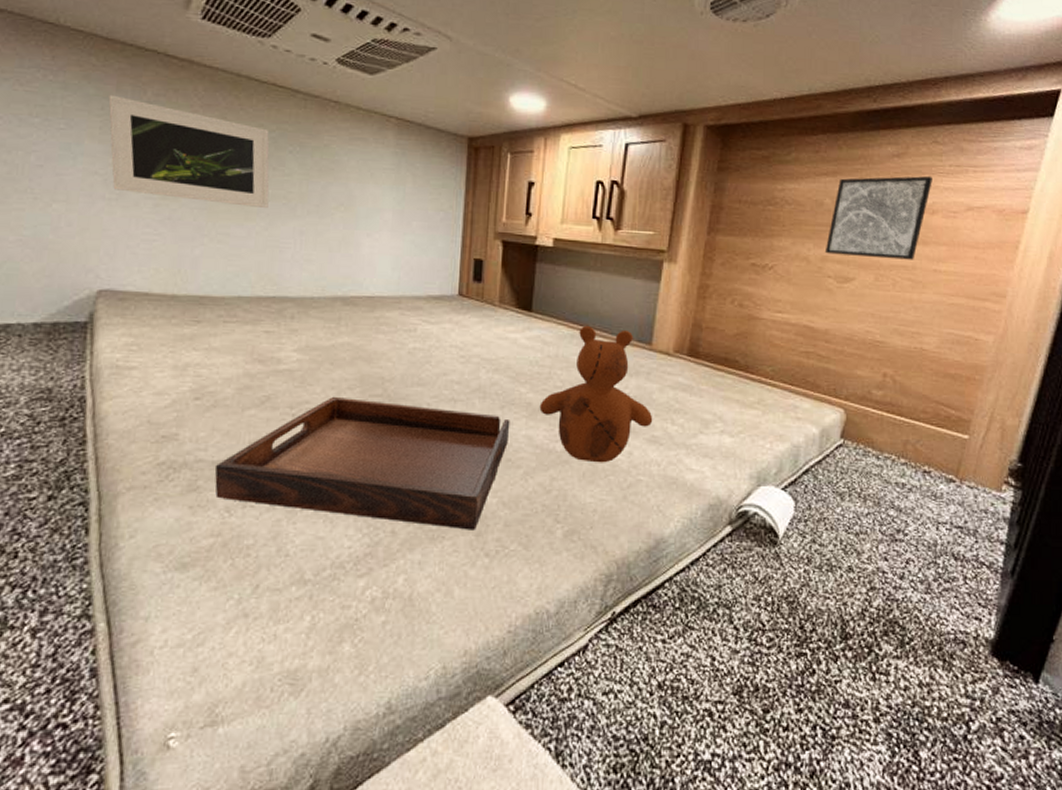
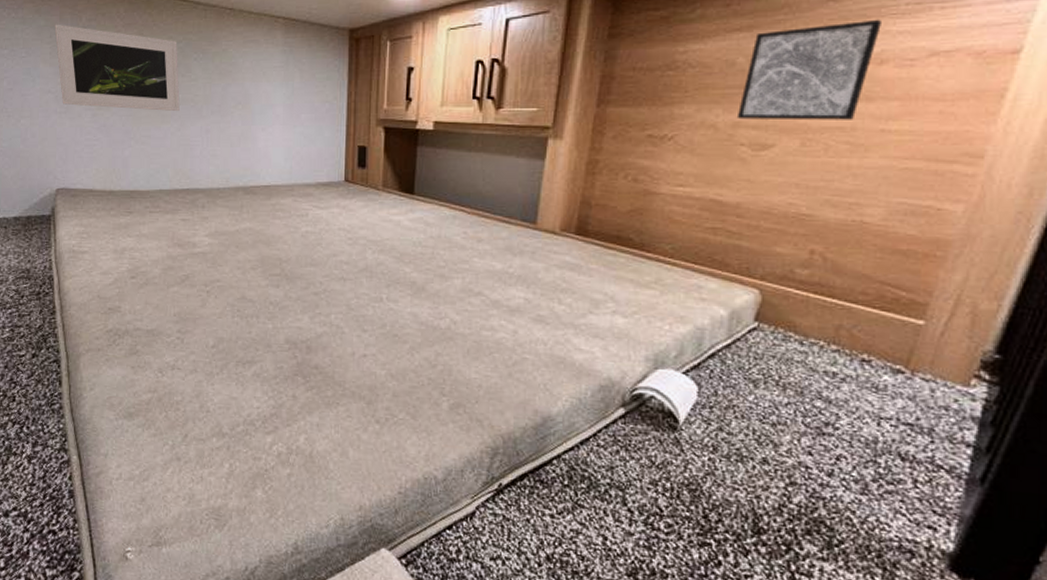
serving tray: present [215,396,510,530] -> none [150,275,396,399]
teddy bear: present [539,325,653,463] -> none [423,206,539,341]

